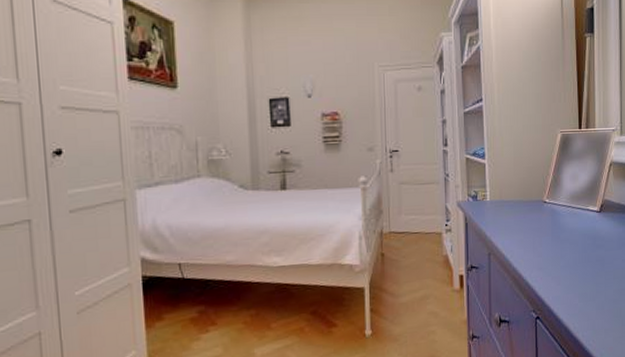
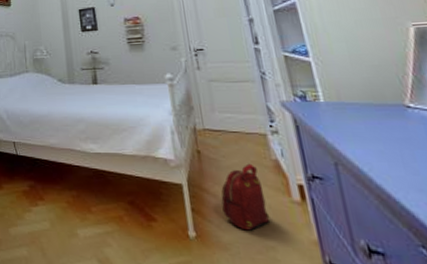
backpack: none [397,261,434,321] -> present [221,163,270,231]

